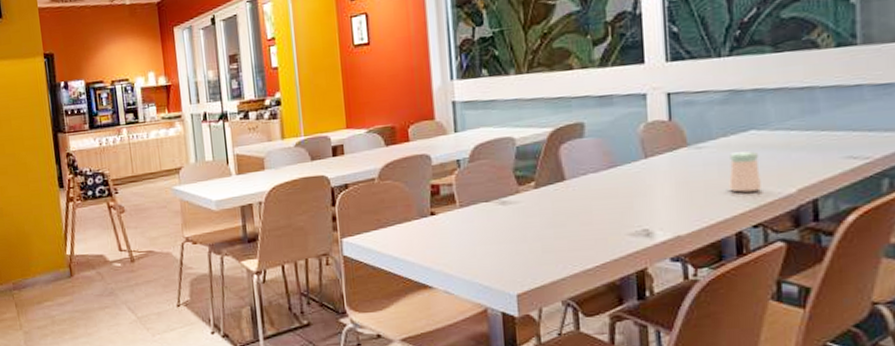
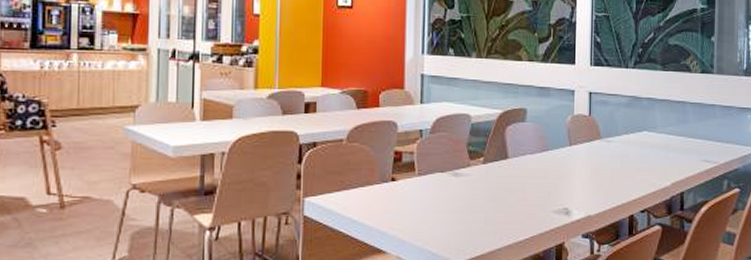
salt shaker: present [729,151,761,193] -> none [627,148,648,182]

